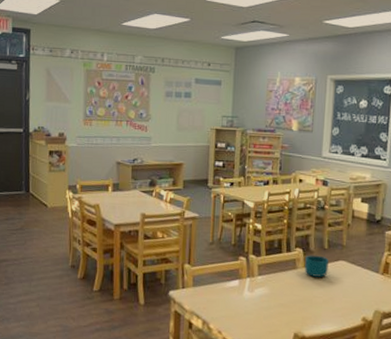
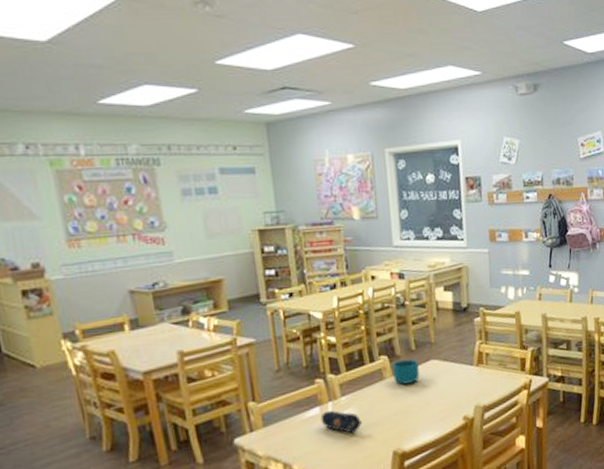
pencil case: none [238,285,273,309] -> present [320,410,363,434]

